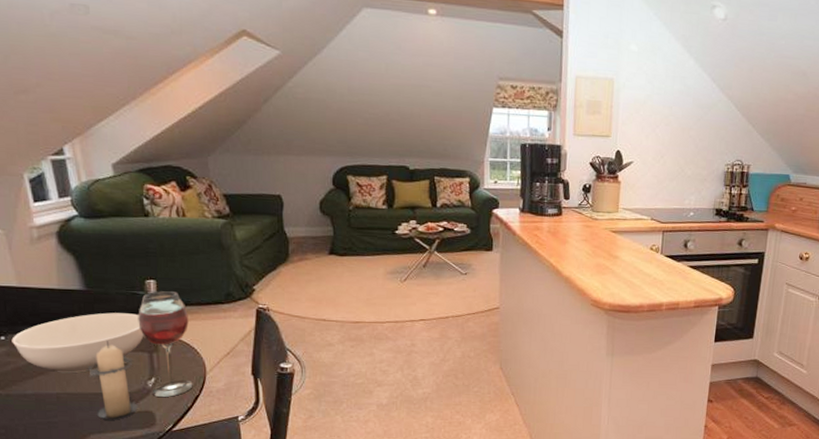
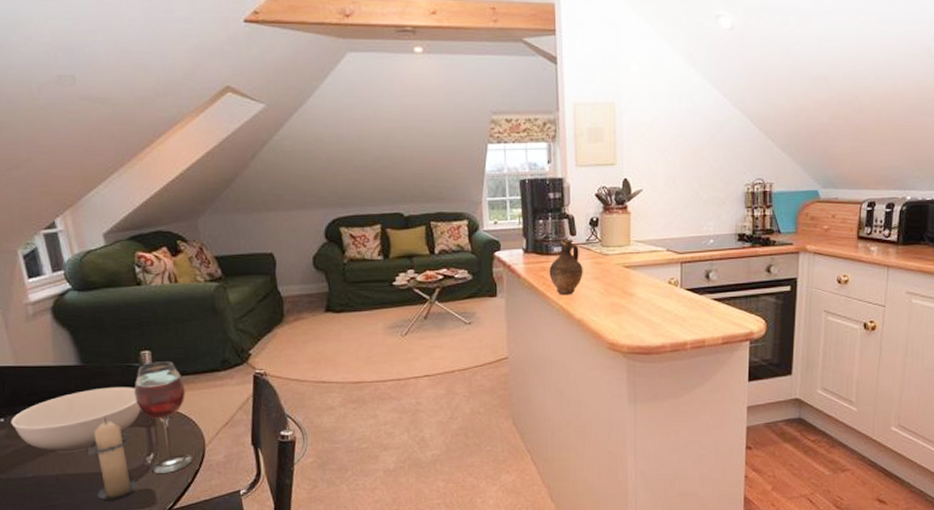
ceramic jug: none [542,201,574,254] -> present [549,238,583,295]

